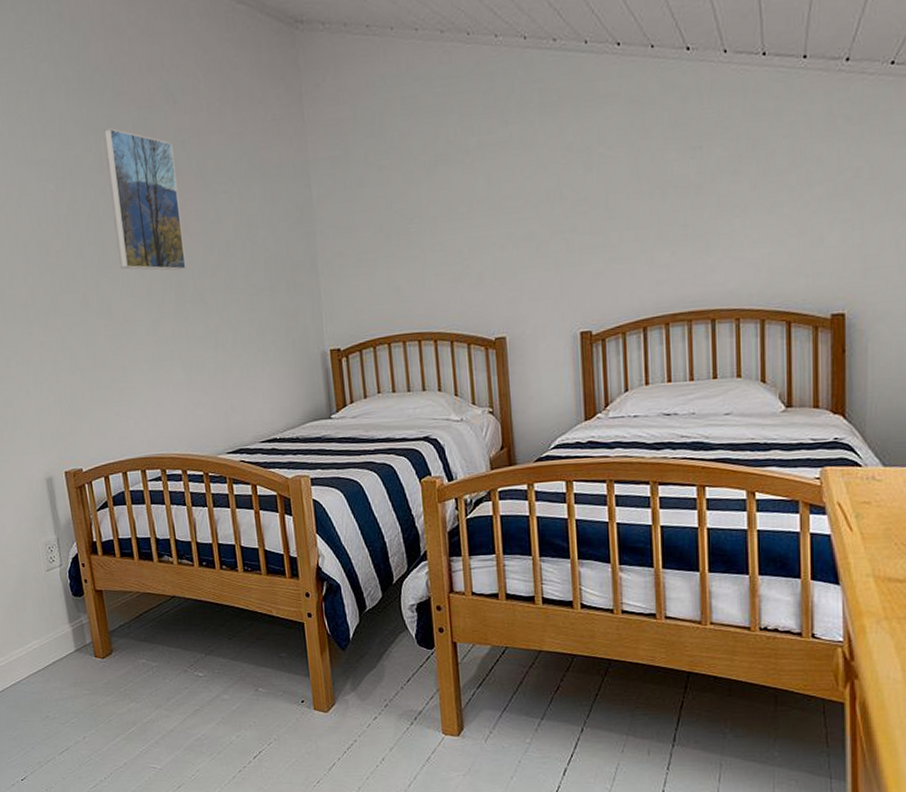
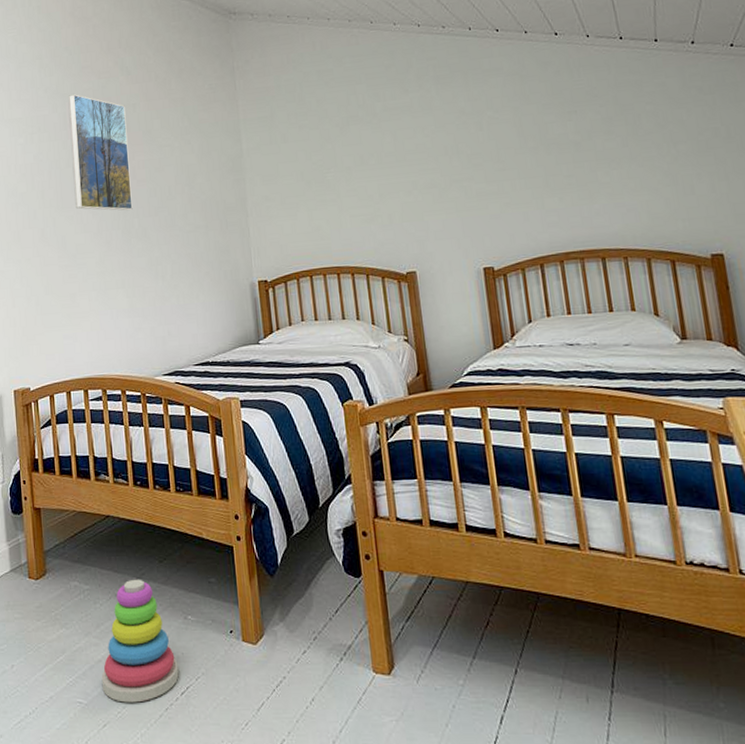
stacking toy: none [174,655,251,767] -> present [101,579,179,703]

